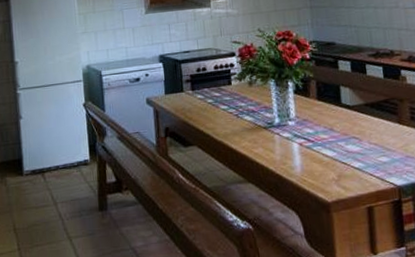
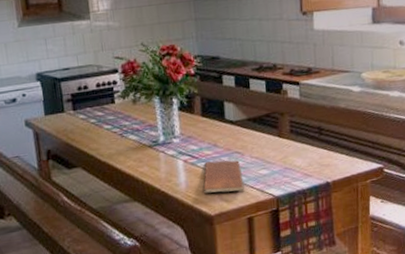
chopping board: none [319,145,363,179] -> present [203,159,244,193]

